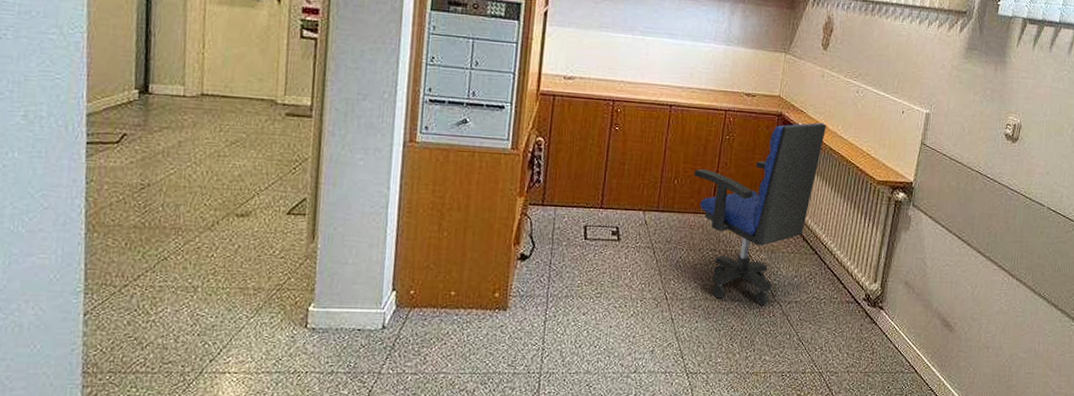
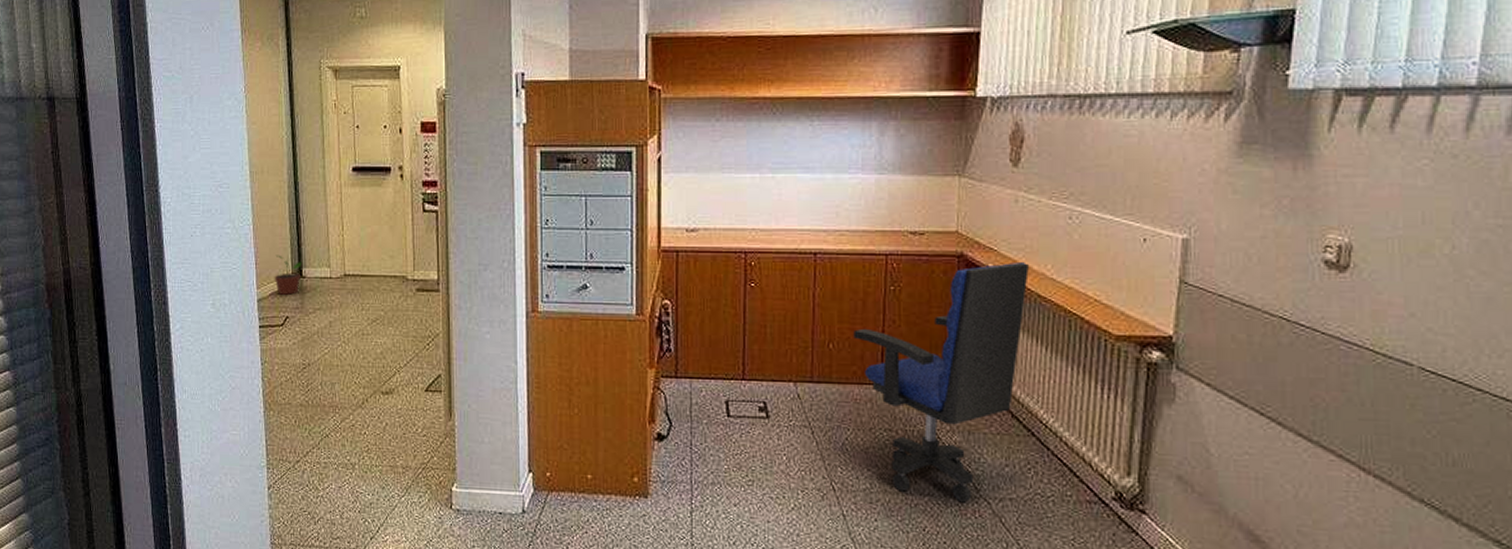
potted plant: none [111,67,150,111] -> present [274,255,303,295]

